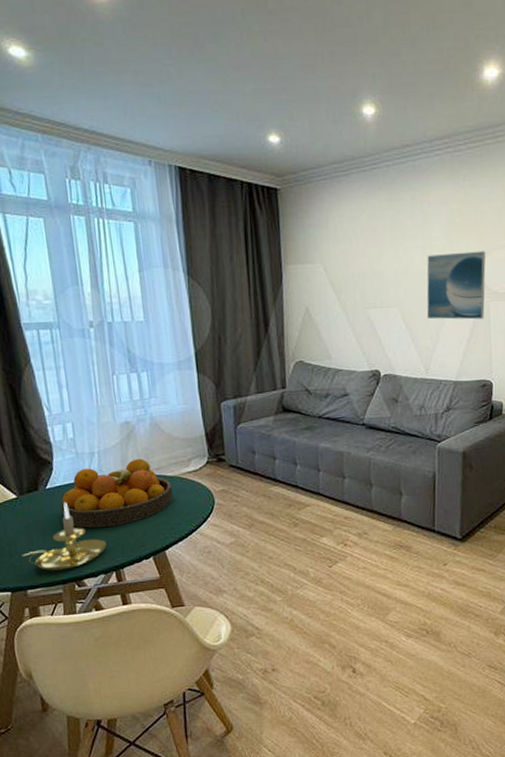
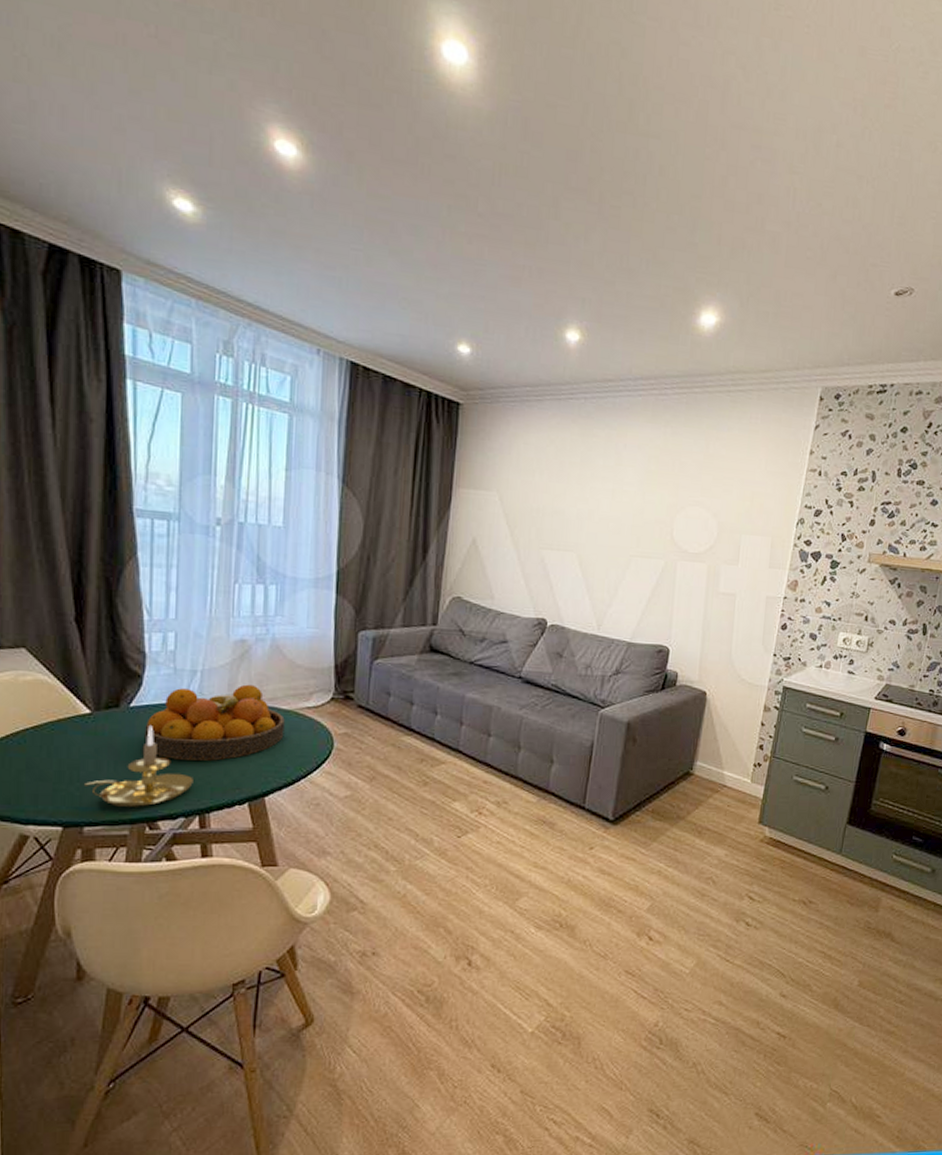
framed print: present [427,251,486,320] -> none [608,500,680,578]

